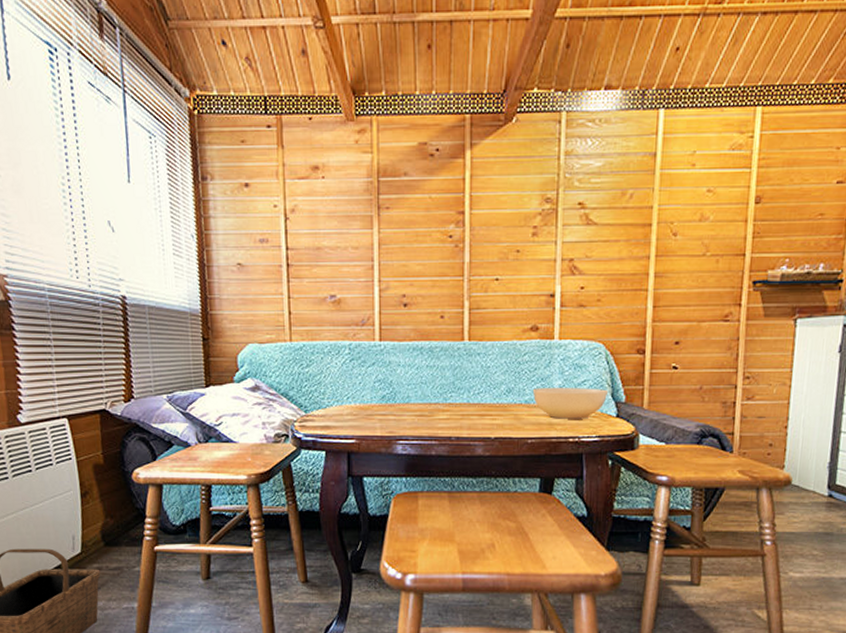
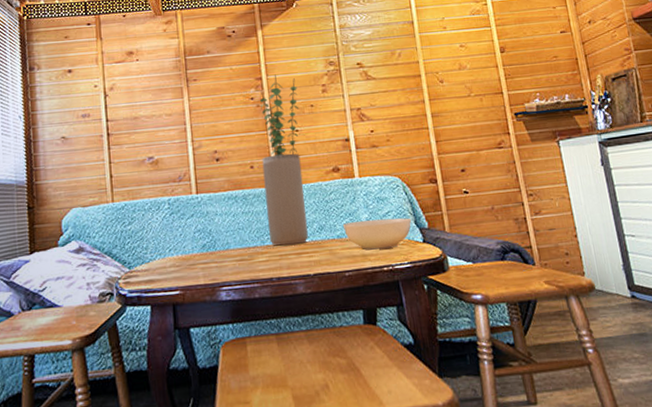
vase: none [452,208,504,405] -> present [259,74,308,246]

